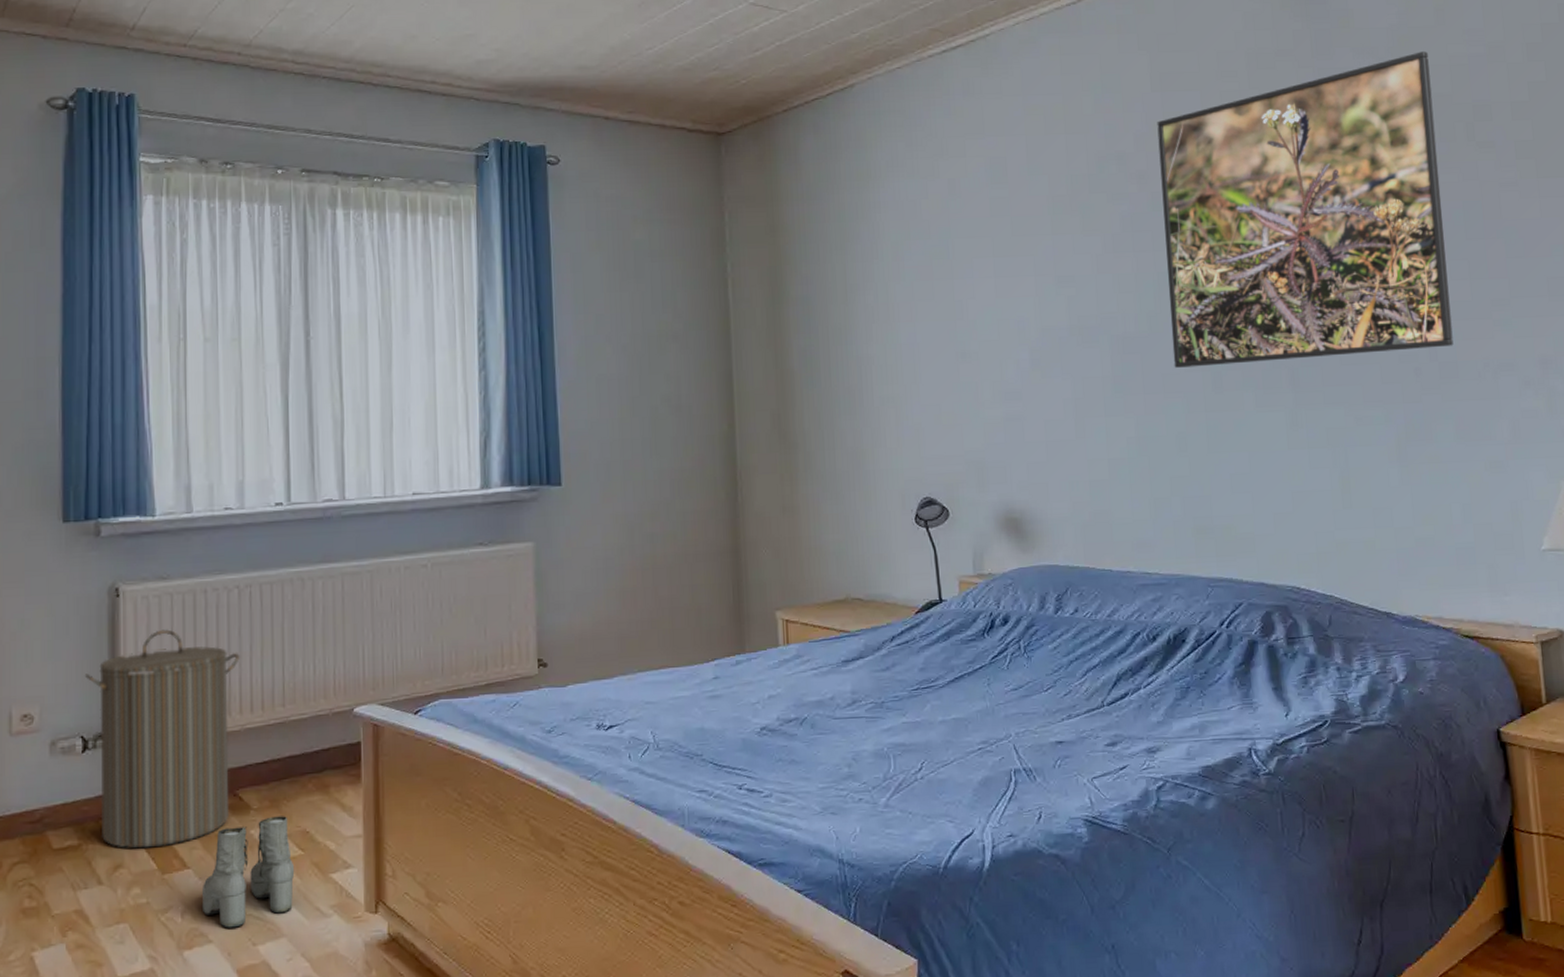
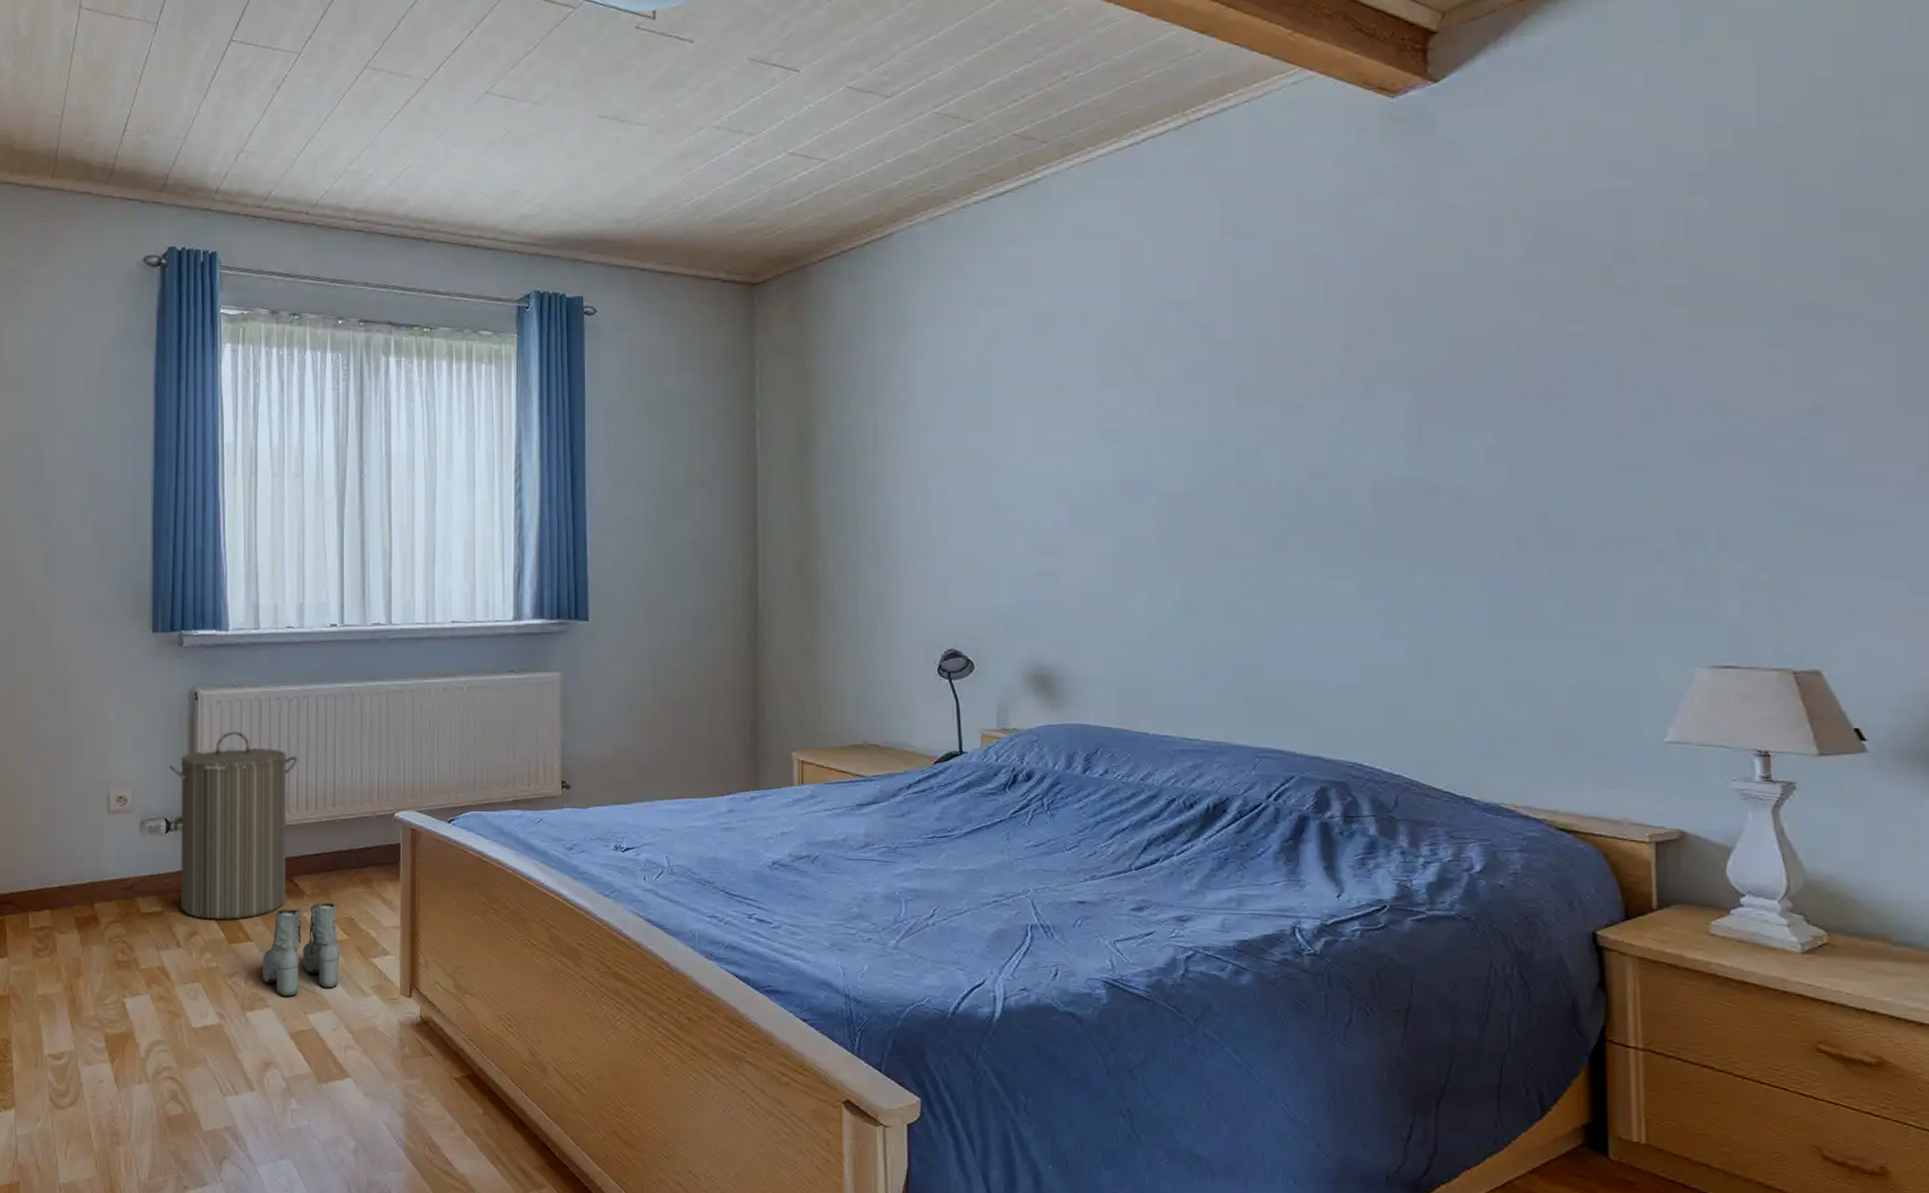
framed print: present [1157,50,1454,368] -> none [1225,185,1569,528]

